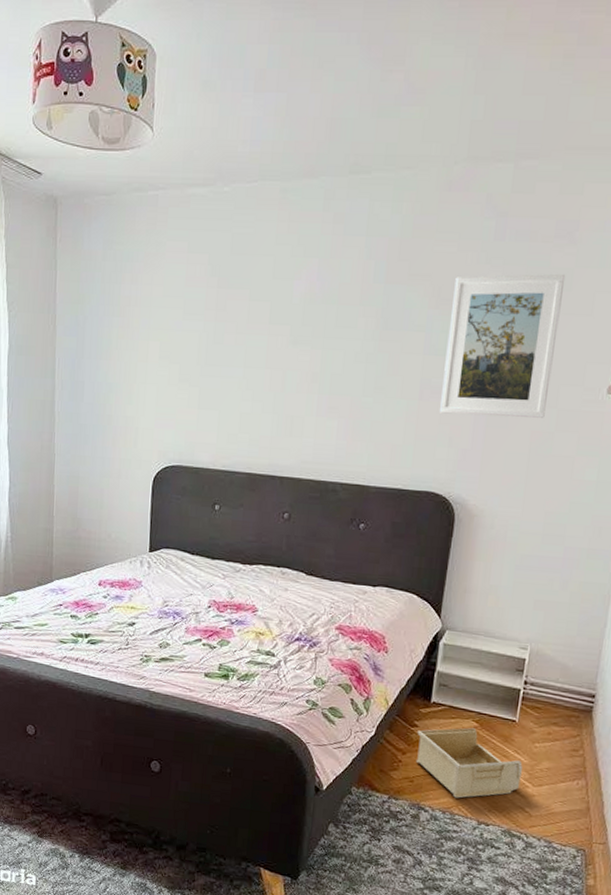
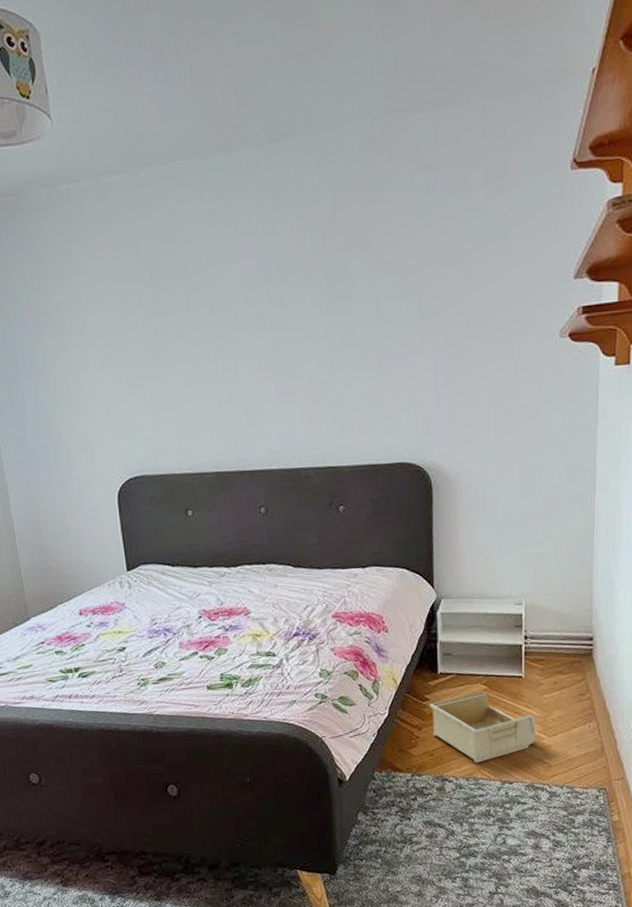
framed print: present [440,273,566,418] -> none [394,221,504,381]

